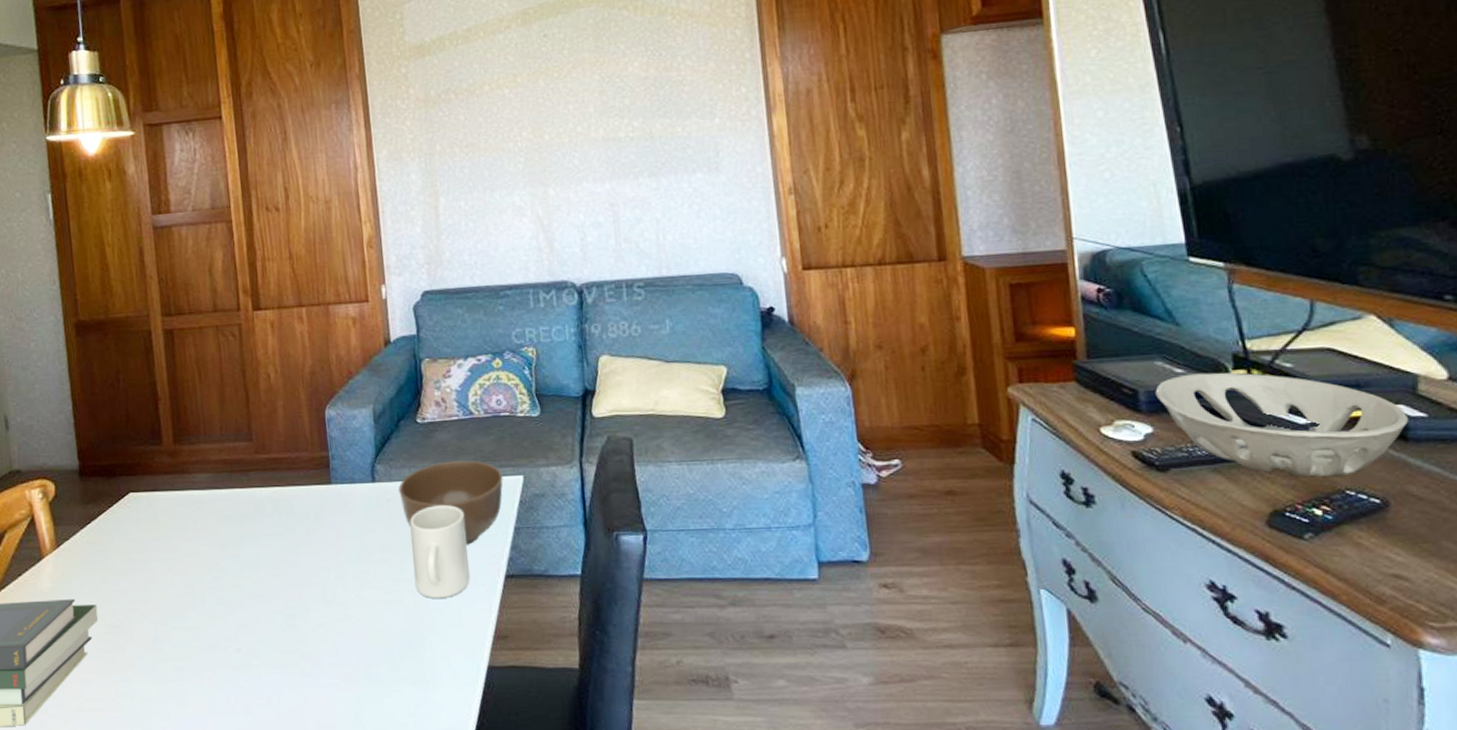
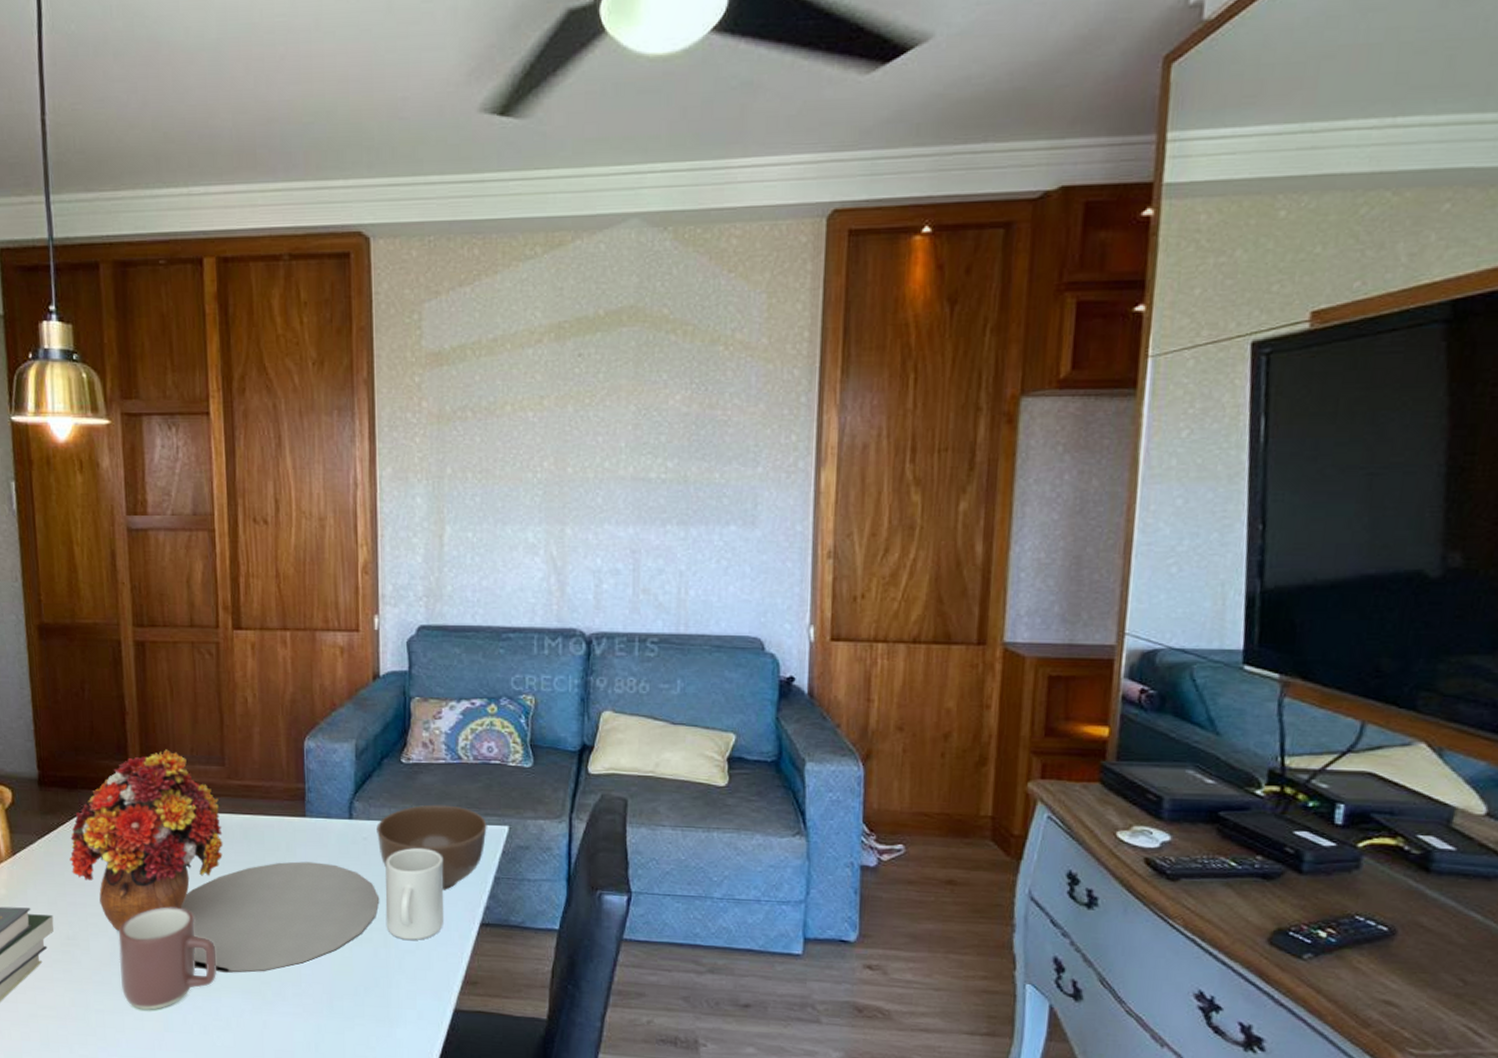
flower arrangement: none [111,430,255,615] -> present [69,749,223,931]
mug: none [159,585,256,695] -> present [118,906,216,1011]
placemat: none [217,528,407,649] -> present [180,861,380,974]
decorative bowl: present [1155,372,1409,478] -> none [1180,785,1437,902]

